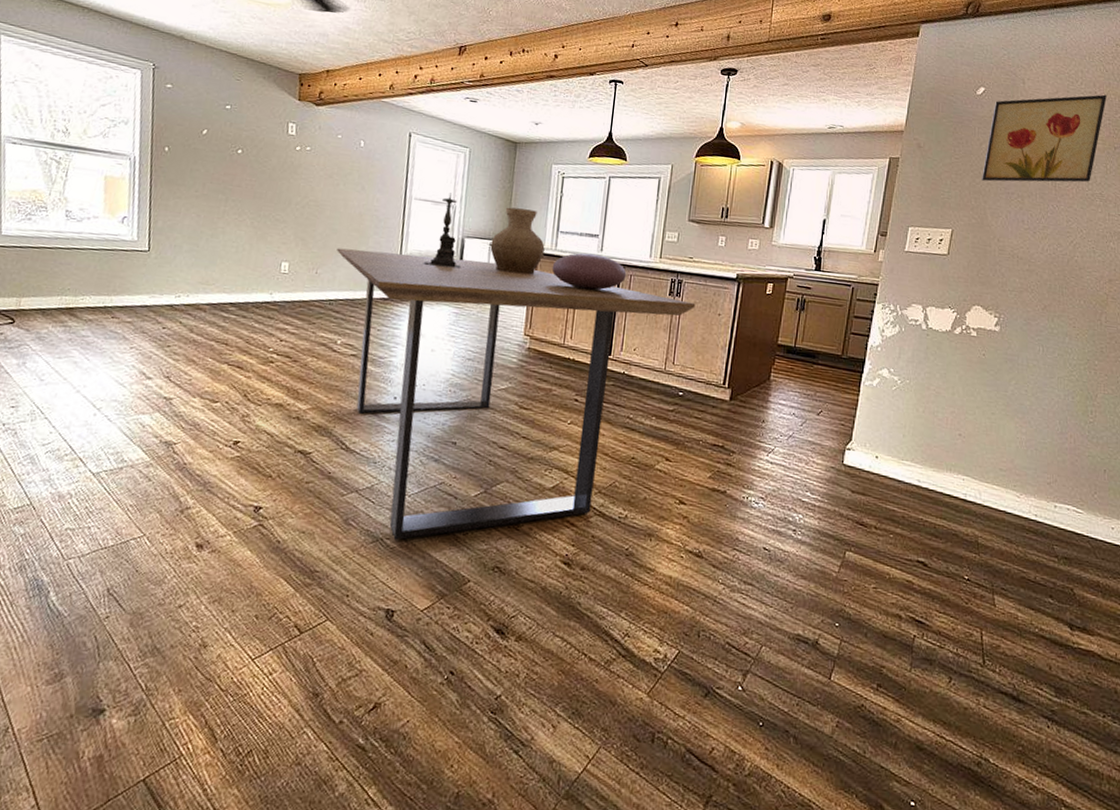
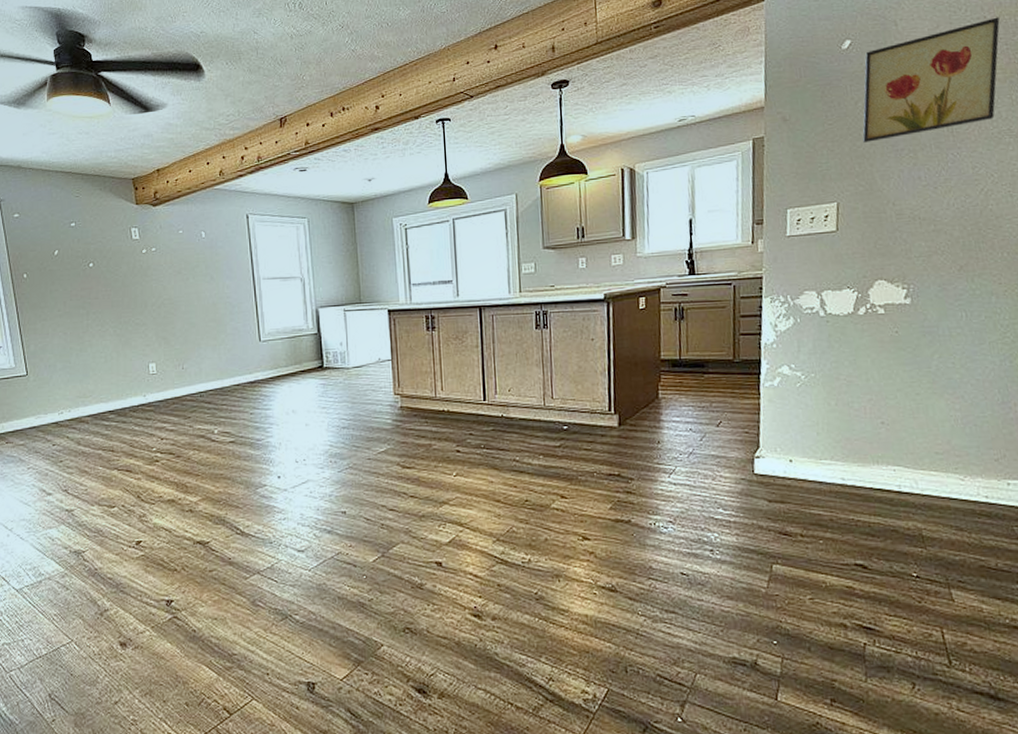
dining table: present [337,248,696,541] -> none [198,327,566,615]
candle holder: present [423,193,462,269] -> none [282,266,320,343]
vase: present [490,207,545,275] -> none [345,268,400,335]
decorative bowl: present [552,252,627,290] -> none [410,300,488,338]

